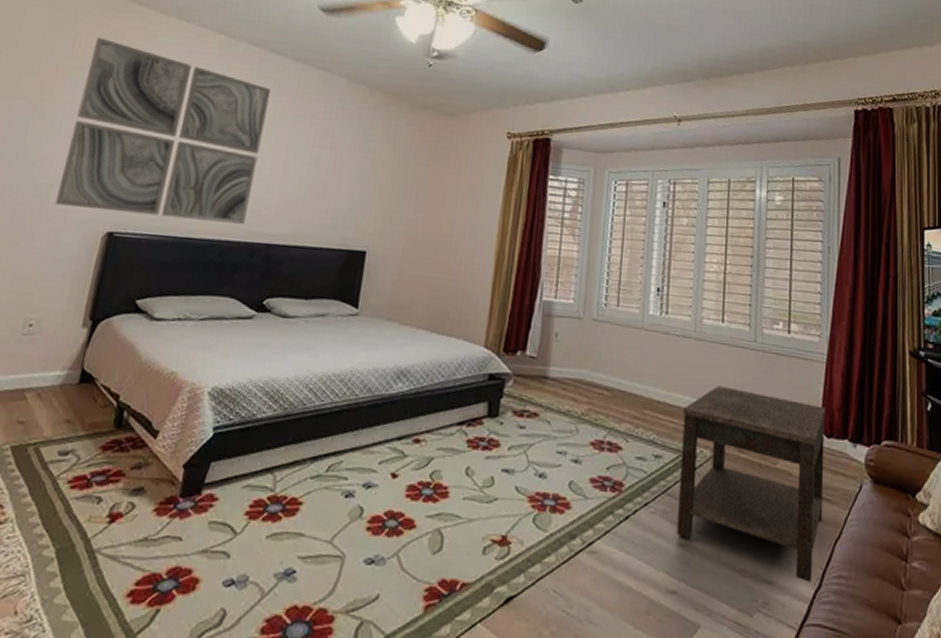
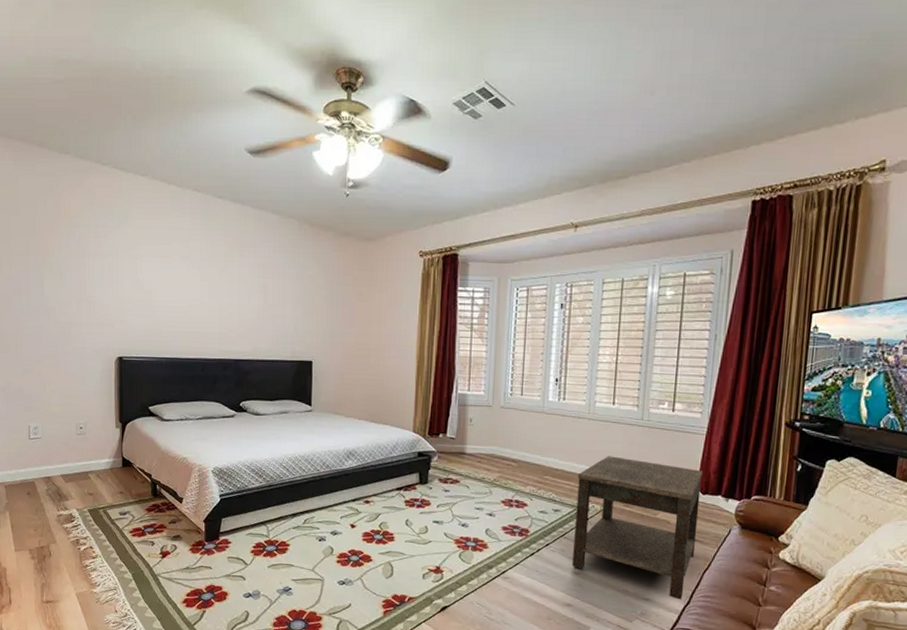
wall art: present [54,37,271,224] -> none [75,197,218,345]

